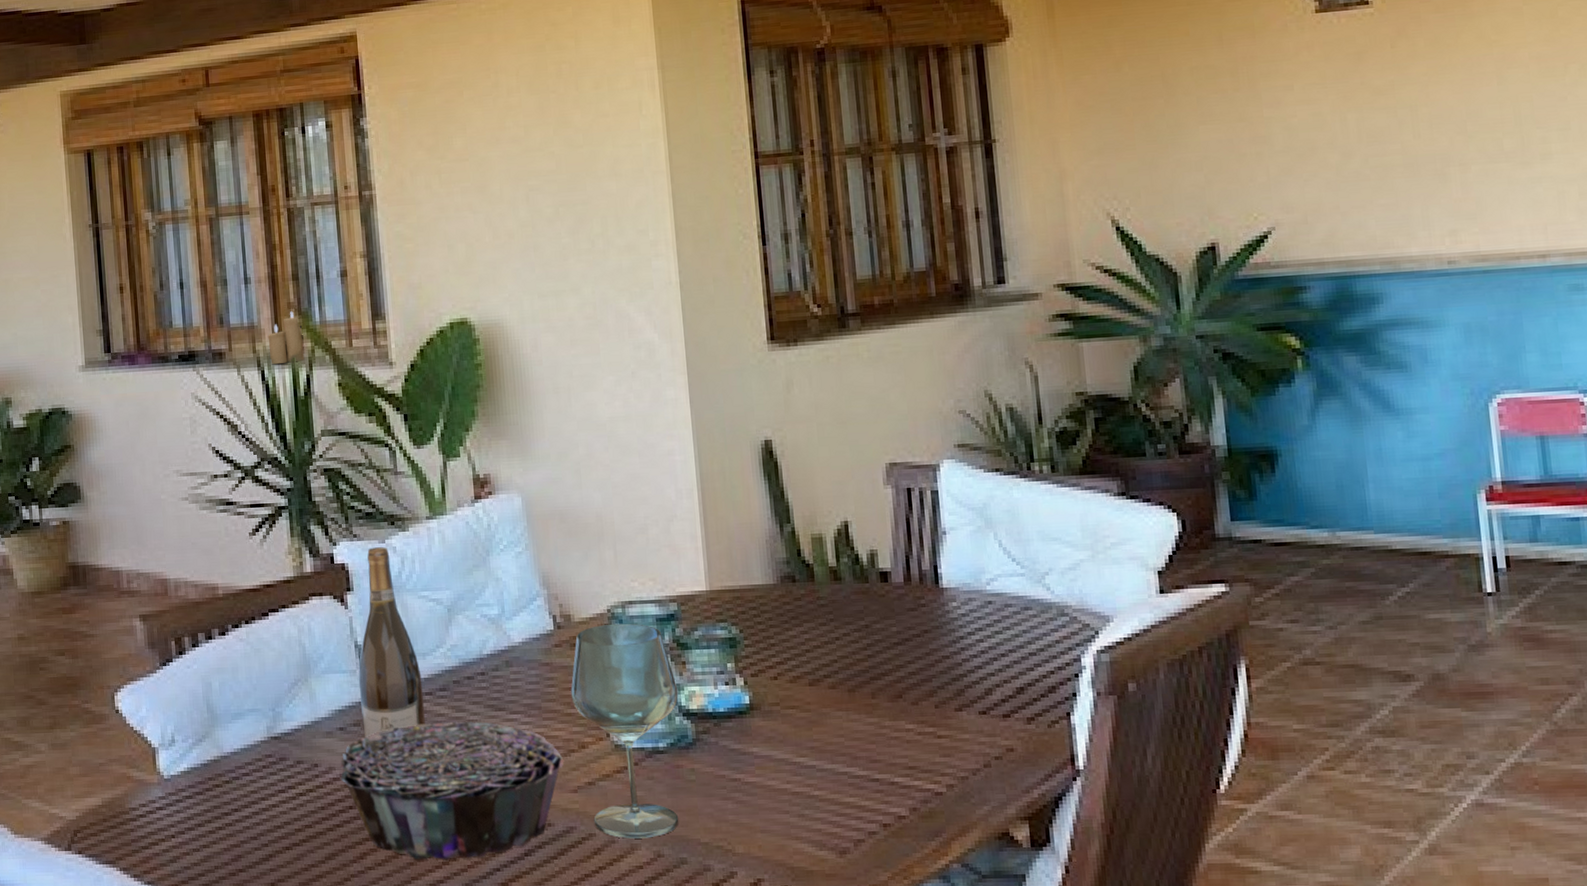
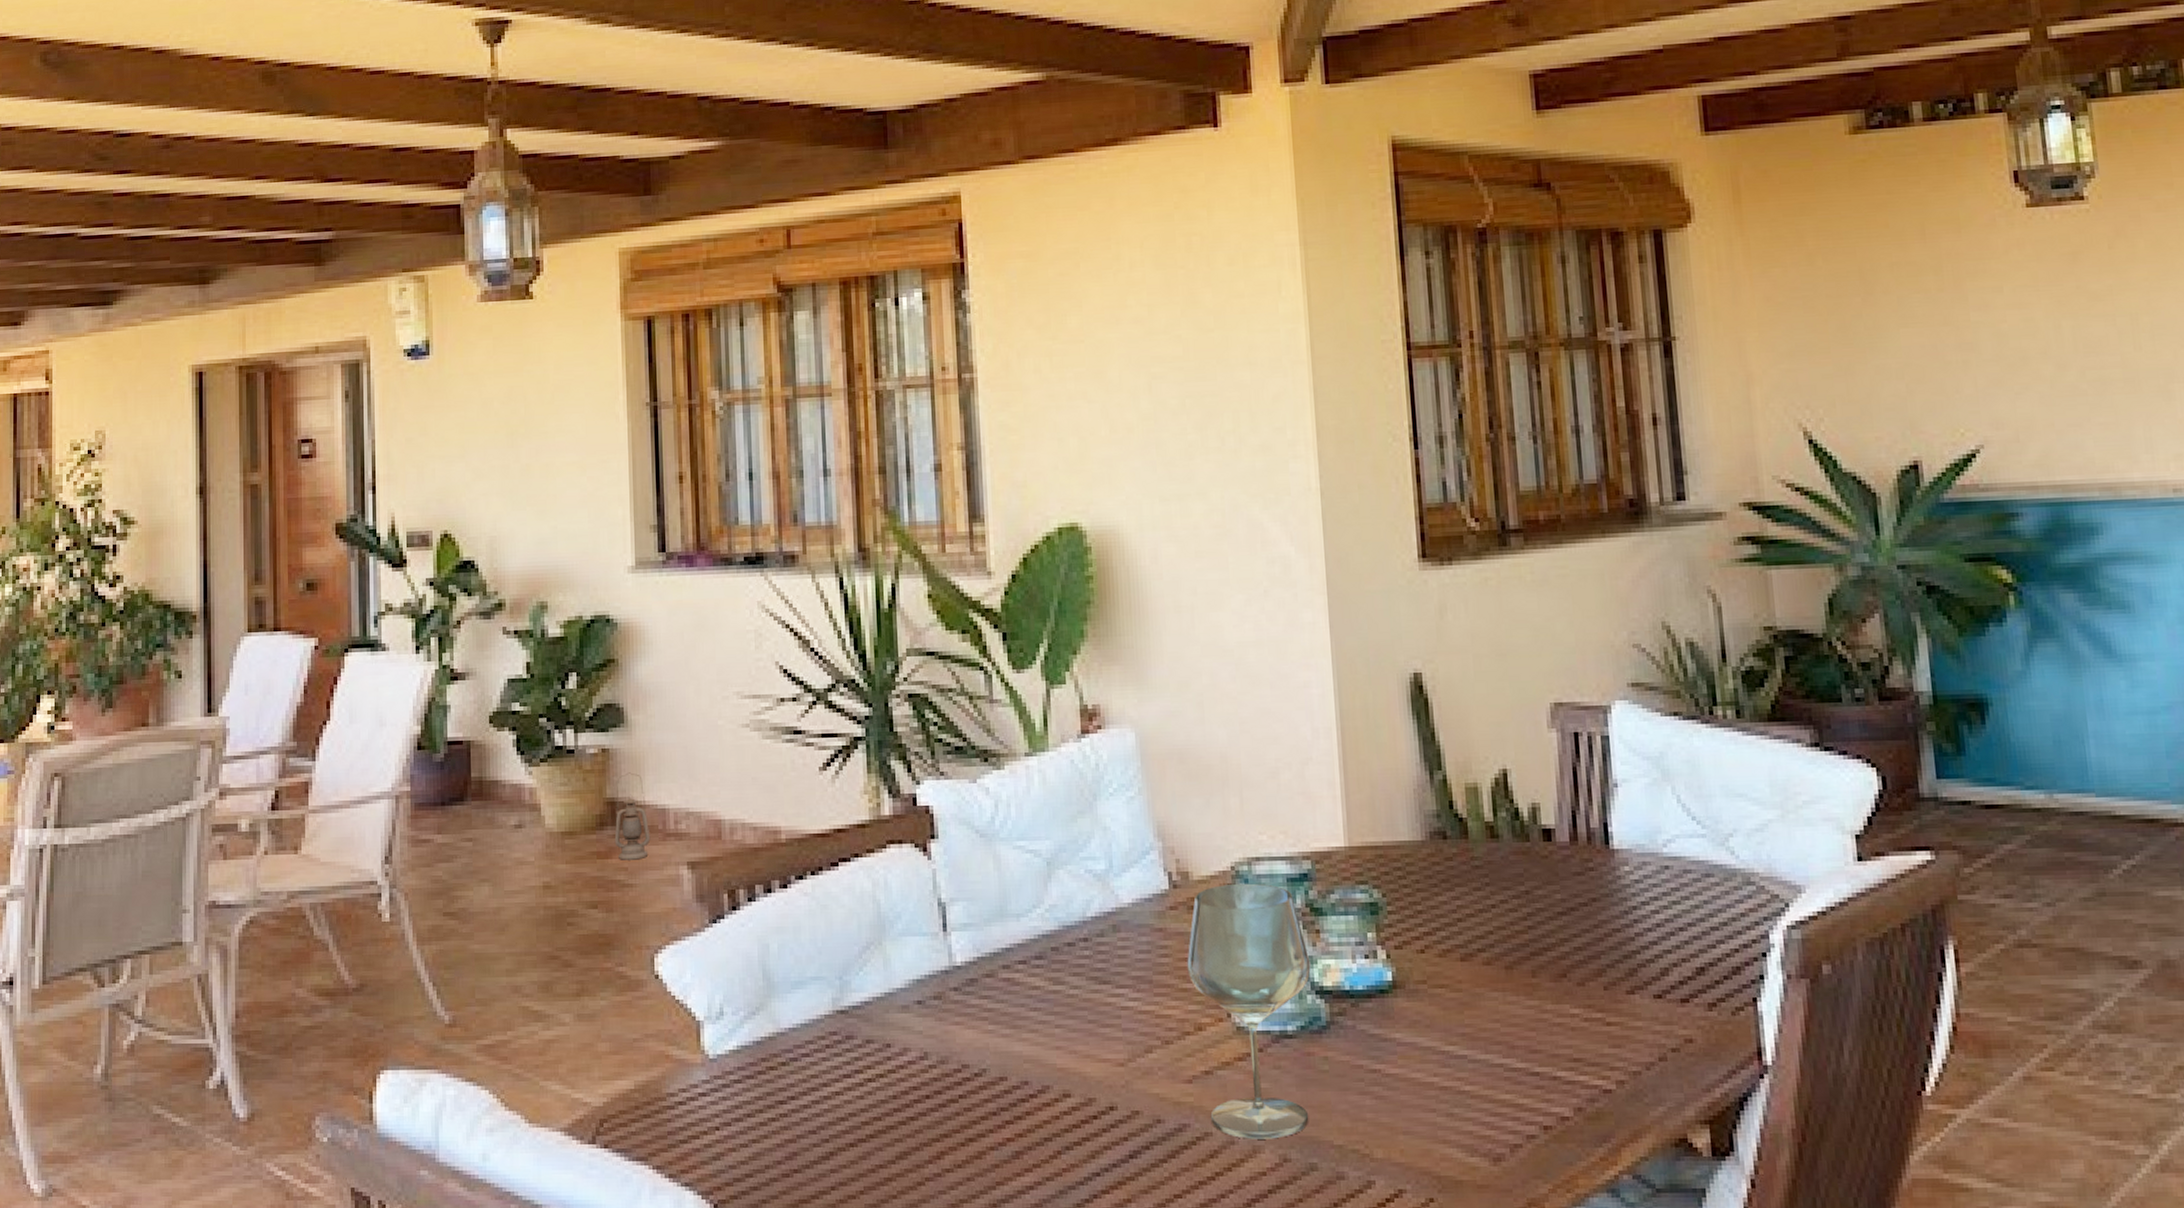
lantern: none [76,541,108,615] -> present [614,772,651,860]
candle: present [268,311,305,365] -> none [848,510,890,571]
decorative bowl: present [340,721,564,860] -> none [916,996,1178,1162]
wine bottle: present [358,547,425,738] -> none [941,787,1017,1014]

